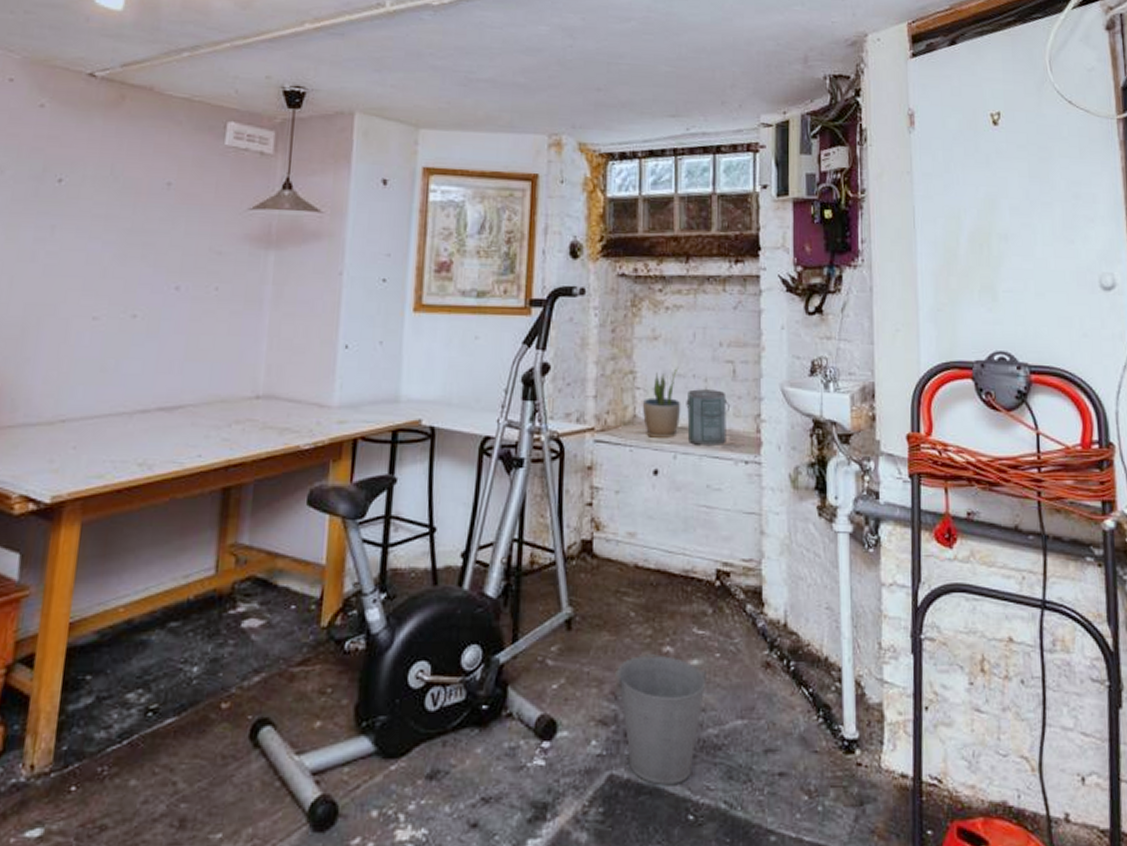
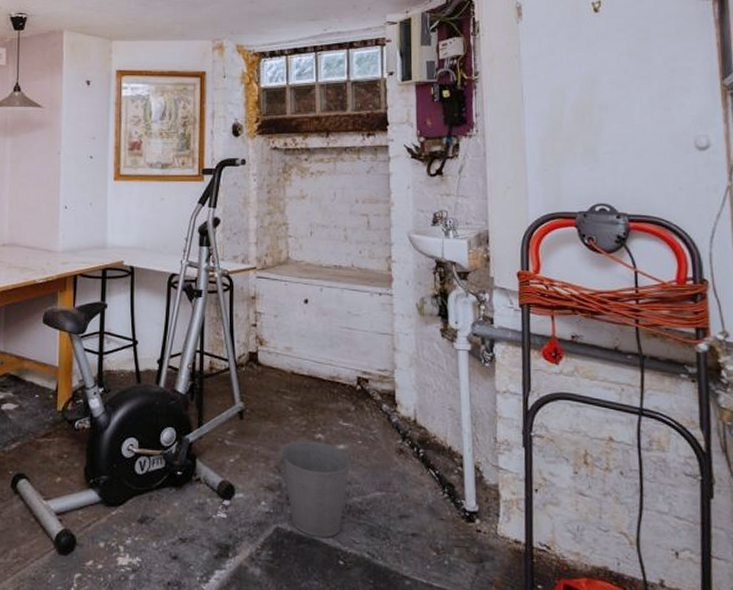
potted plant: present [642,366,681,440] -> none [293,219,326,276]
paint can: present [686,389,730,447] -> none [329,237,365,282]

